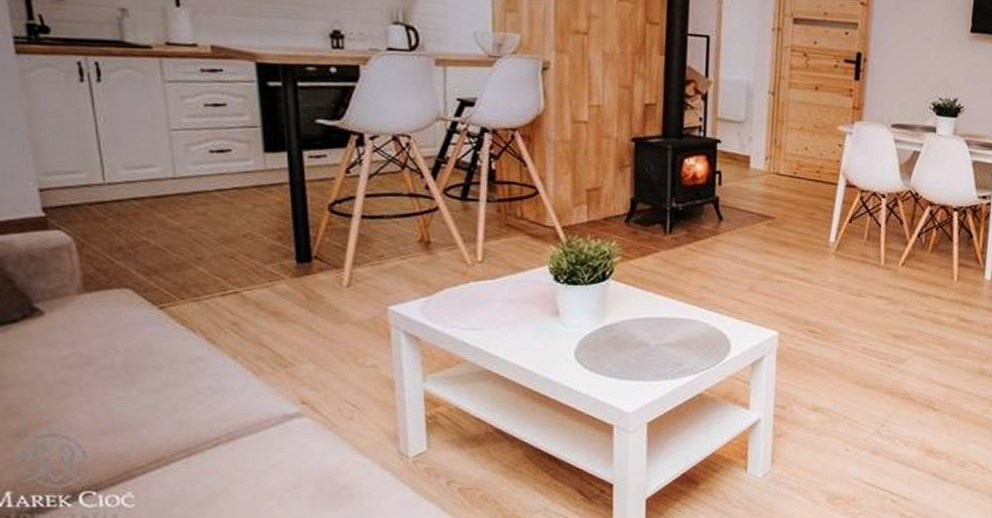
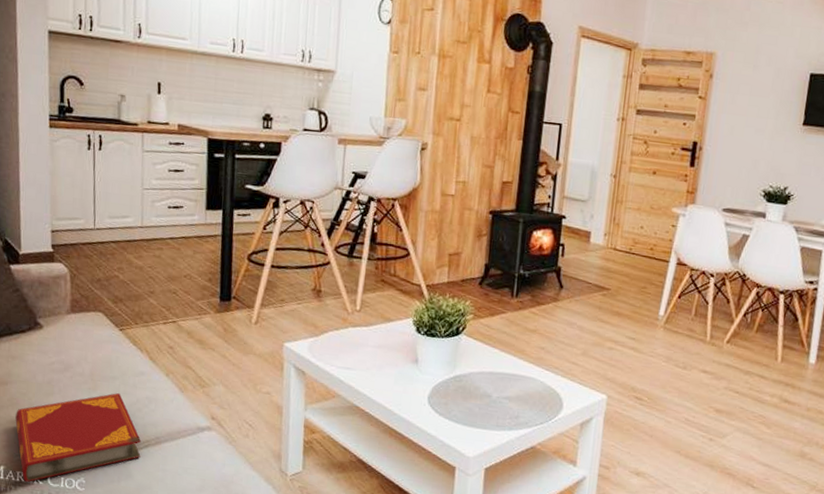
hardback book: none [18,384,210,508] -> present [15,392,141,483]

